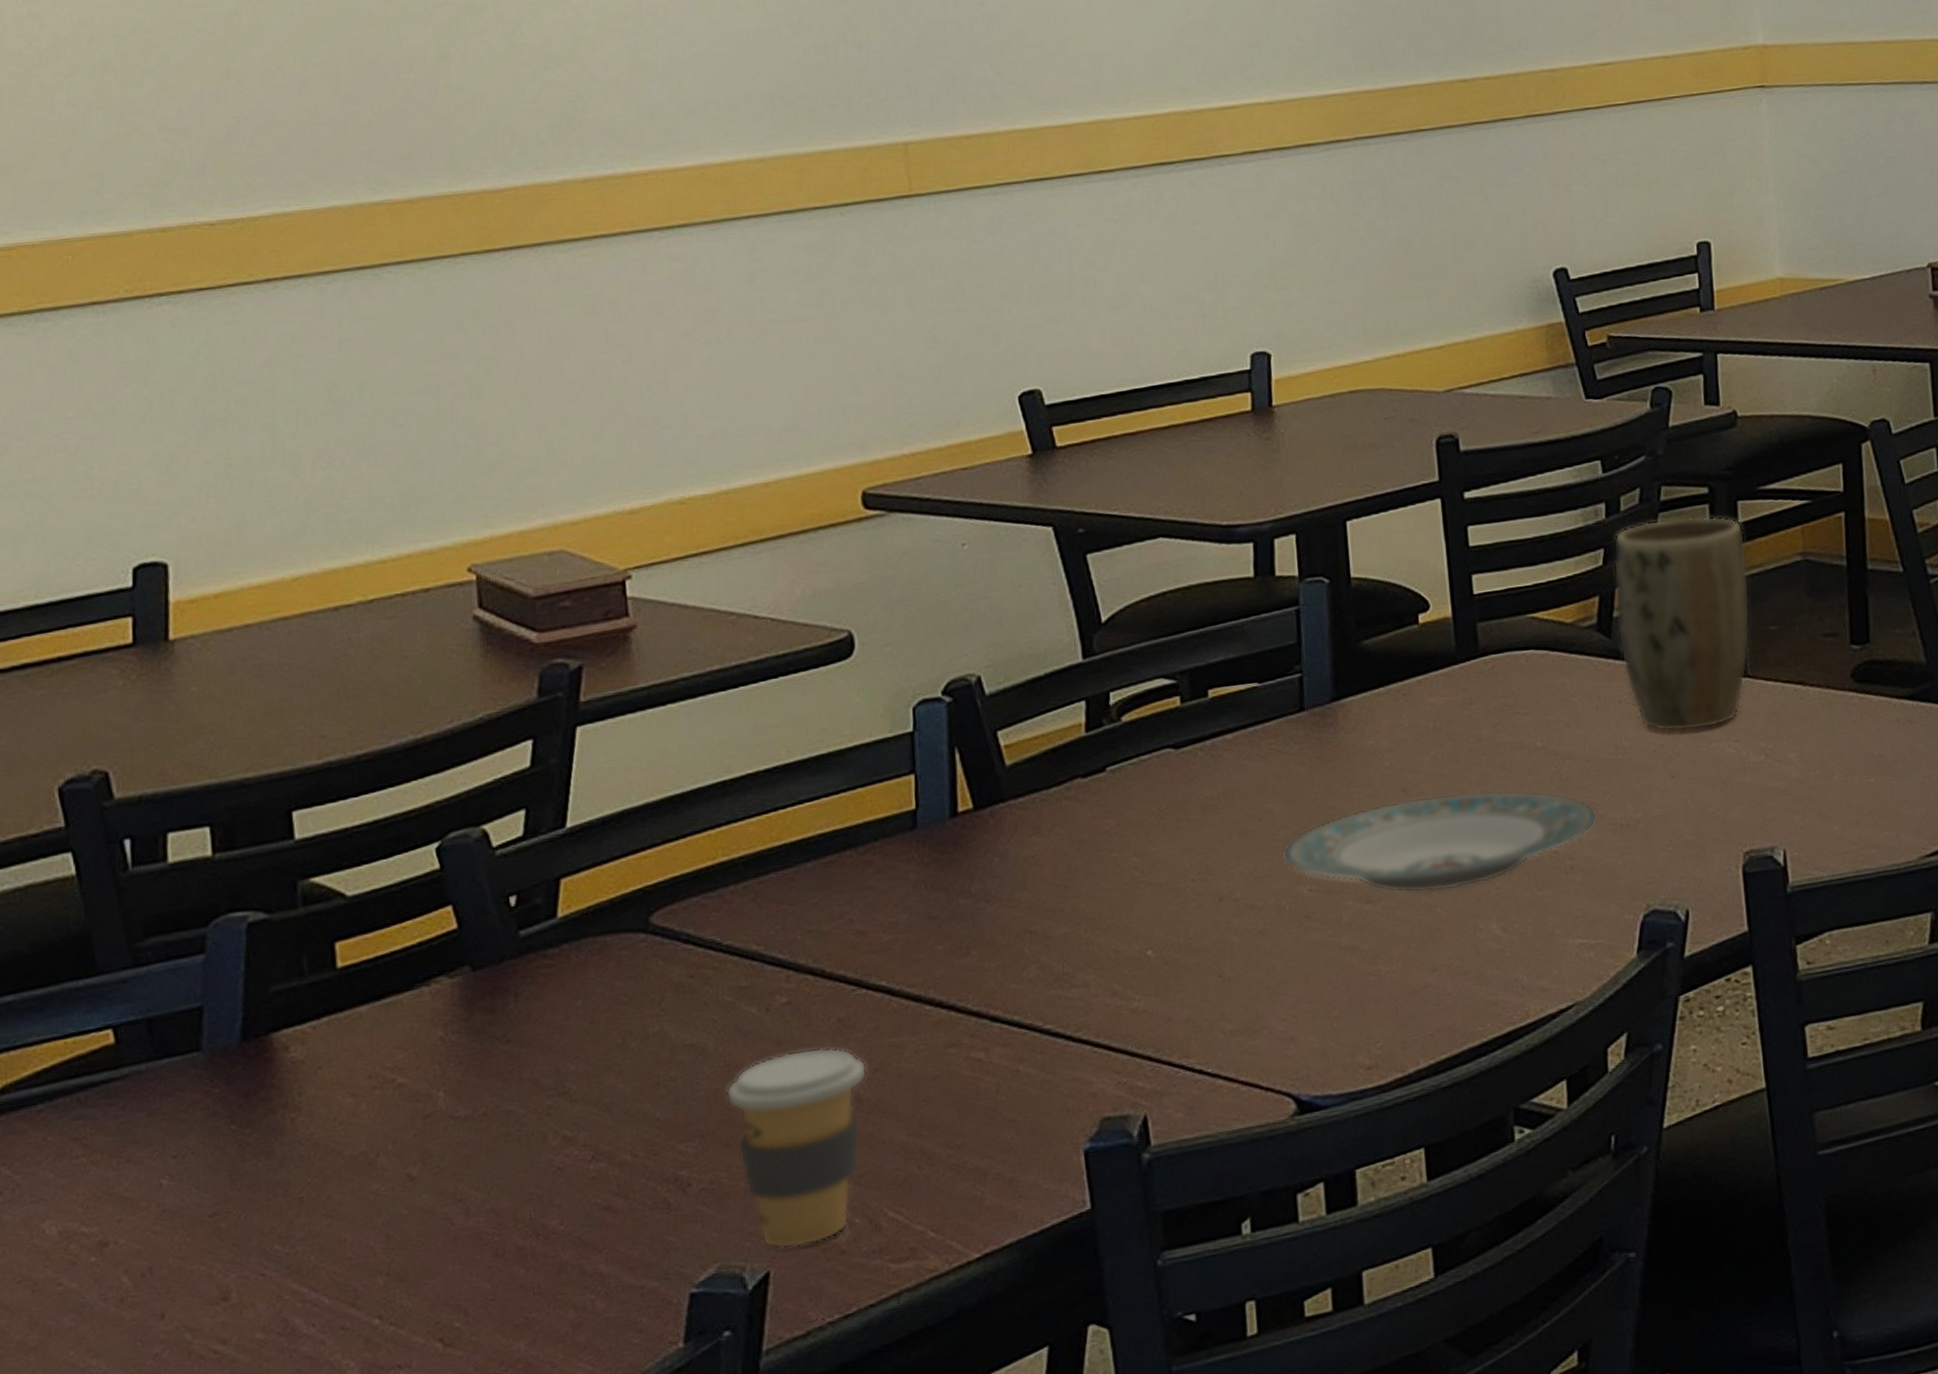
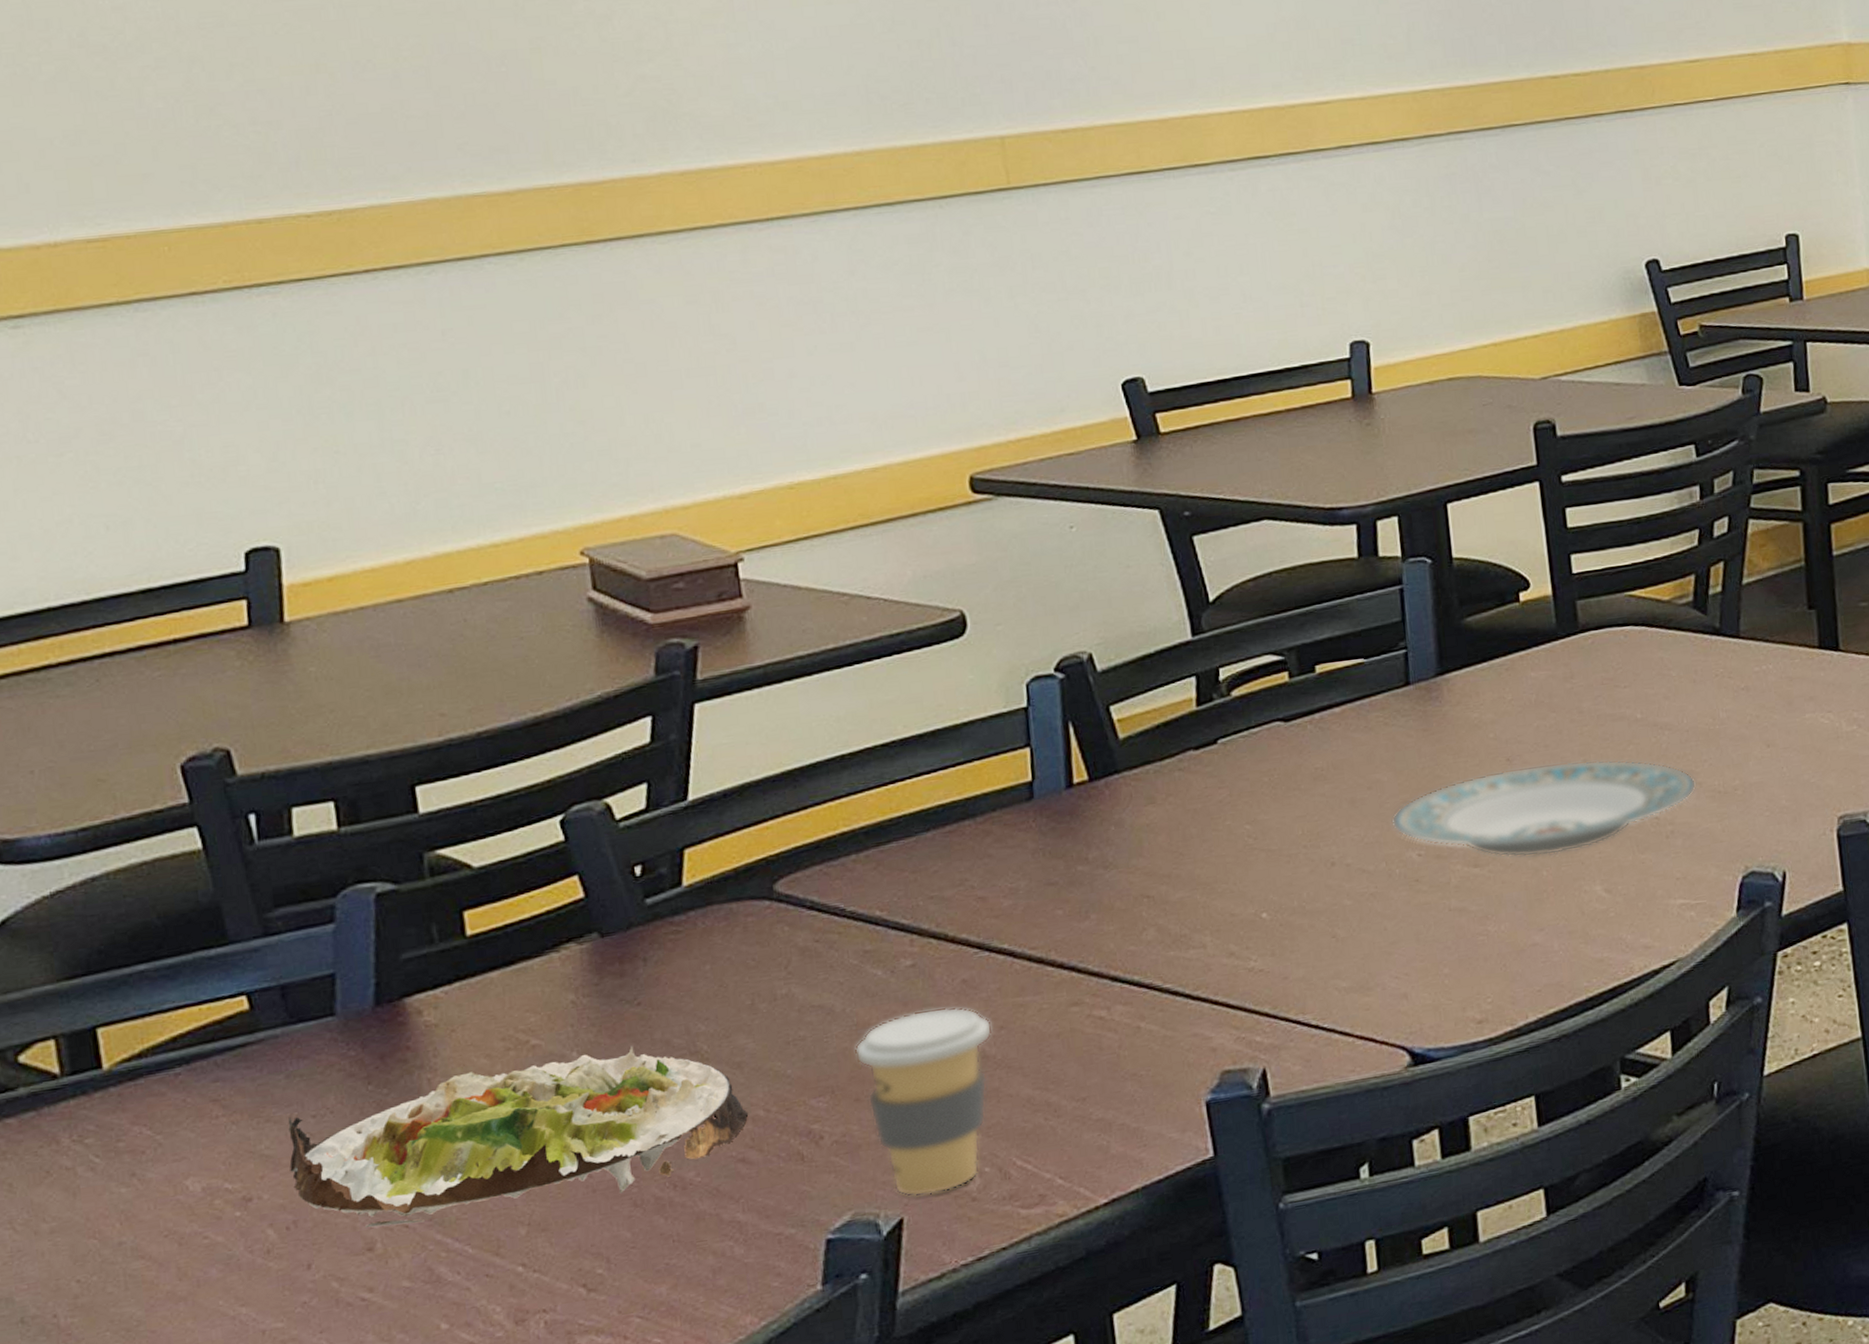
salad plate: none [147,1085,616,1275] -> present [288,1046,749,1227]
plant pot: present [1613,516,1751,732] -> none [1707,498,1842,704]

